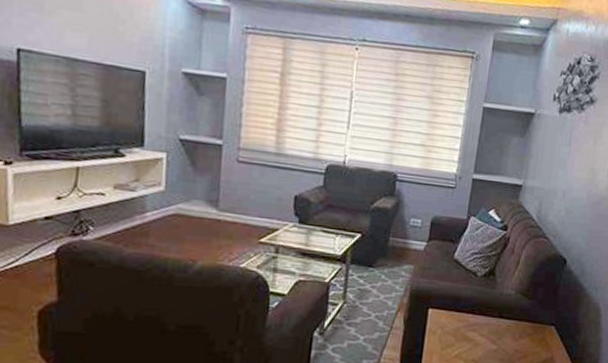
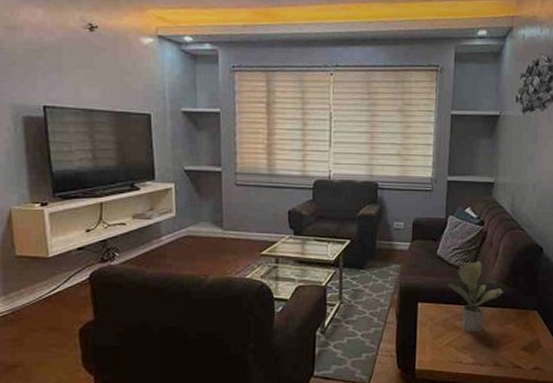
potted plant: none [463,268,522,345] -> present [448,261,504,333]

